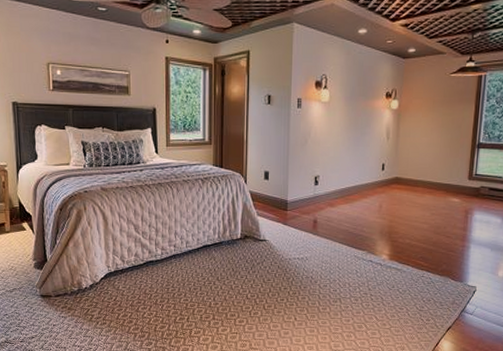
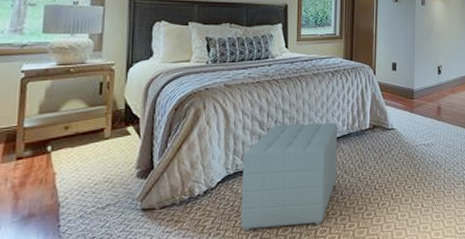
ottoman: none [121,228,209,326] -> present [241,122,338,232]

